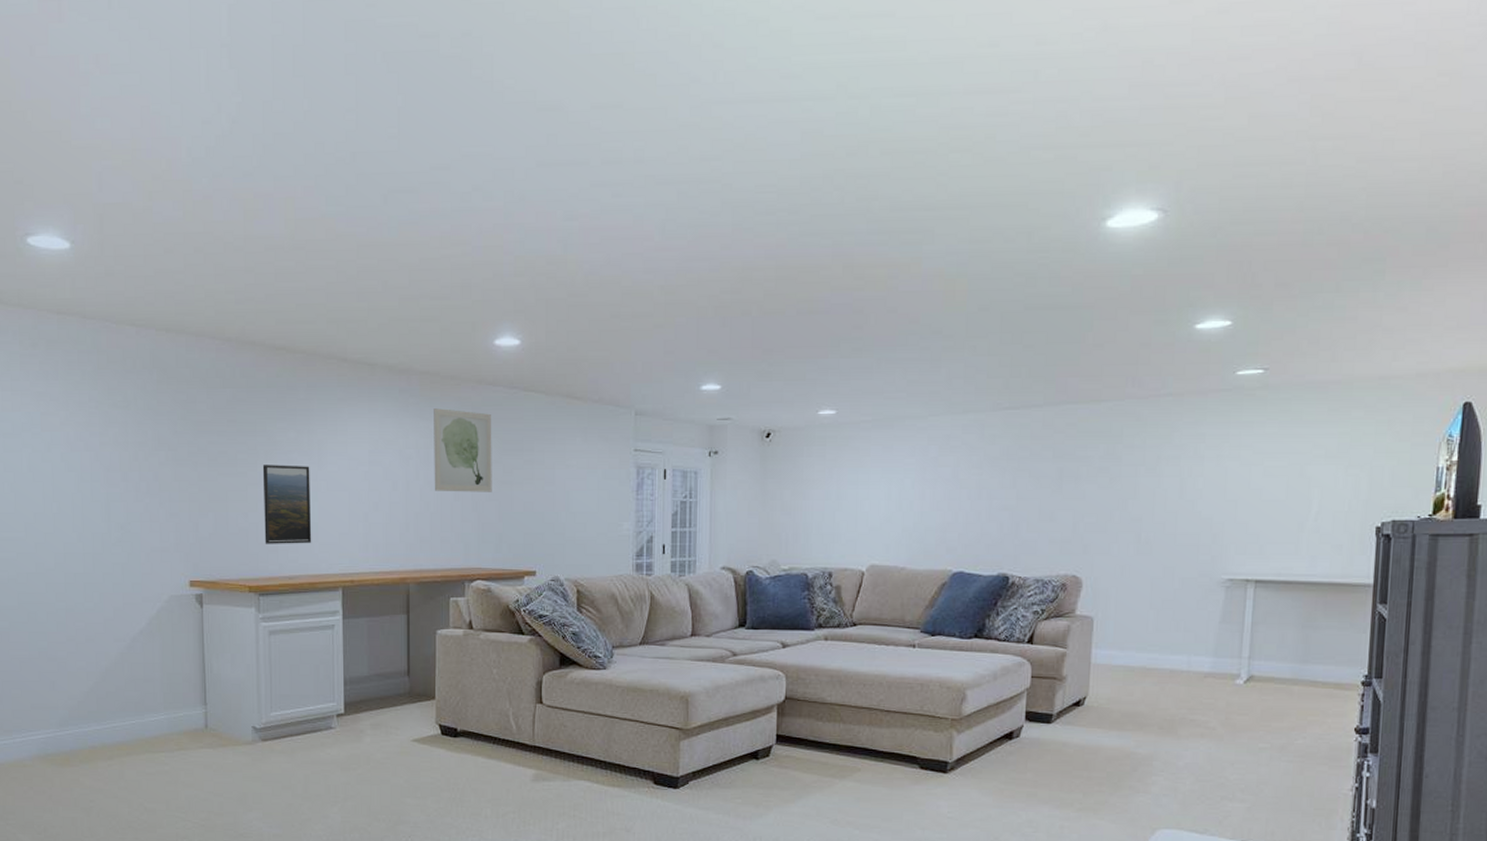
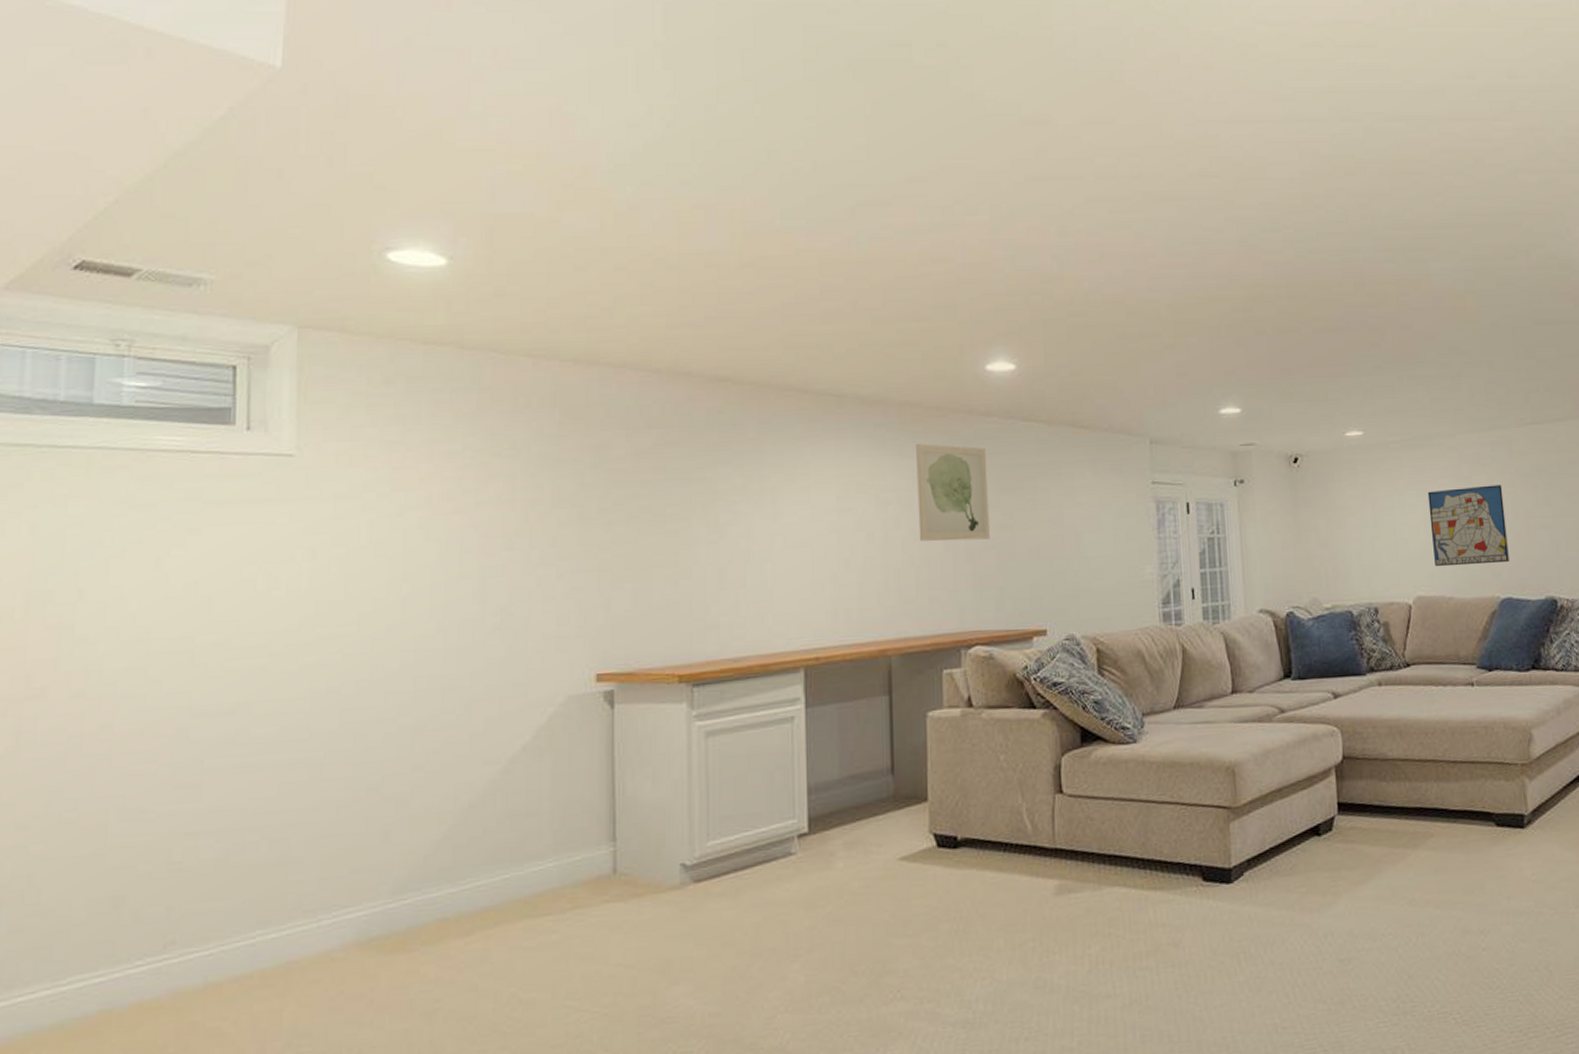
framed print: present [262,465,312,544] -> none [699,518,764,619]
wall art: none [891,466,969,540] -> present [1427,484,1509,567]

